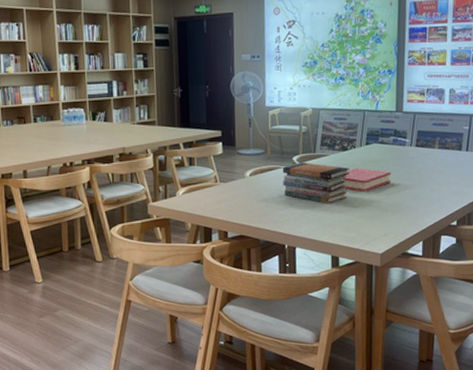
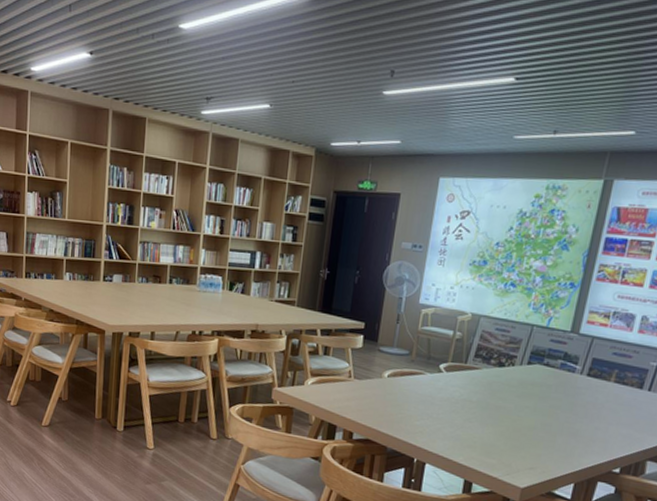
book stack: present [282,162,350,204] -> none [423,371,504,423]
hardback book: present [342,167,392,192] -> none [491,387,552,417]

